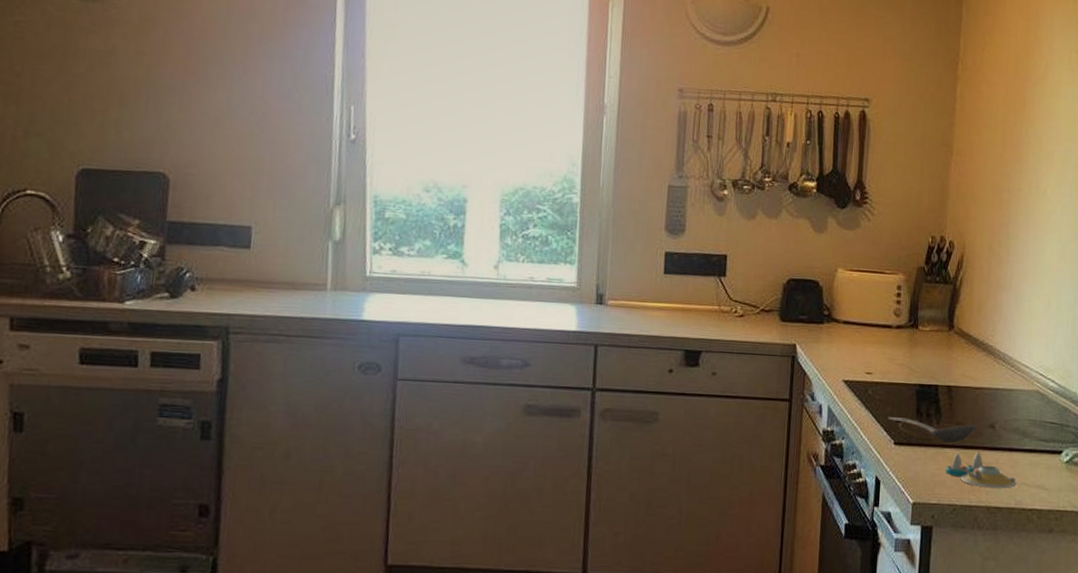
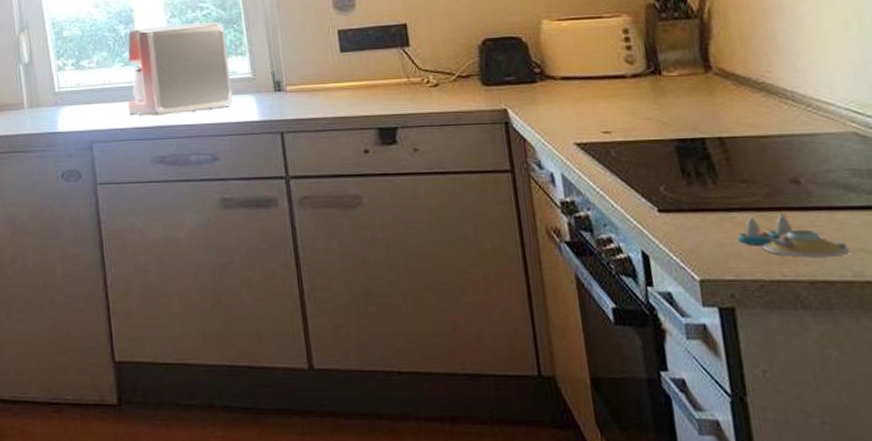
coffee maker: none [443,221,558,315] -> present [127,22,234,116]
stirrer: present [887,417,977,443] -> none [643,180,772,206]

